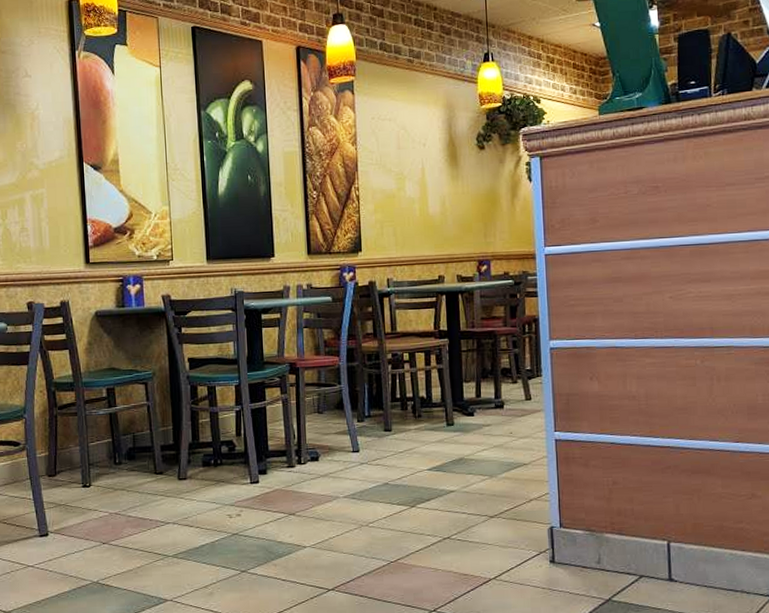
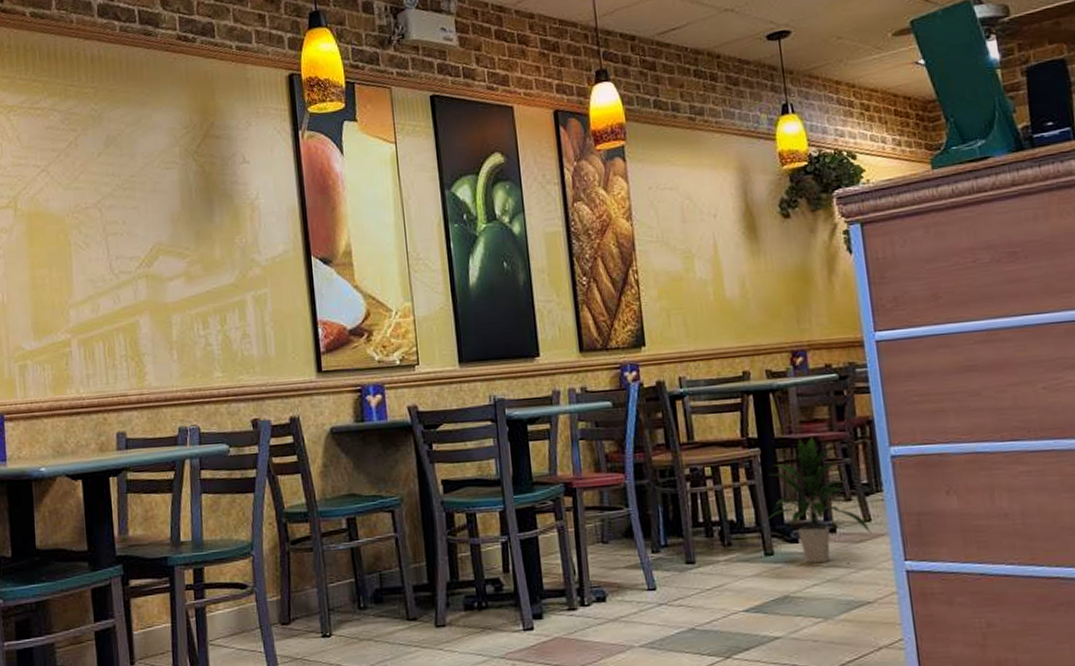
indoor plant: none [451,331,531,433] -> present [767,437,871,563]

